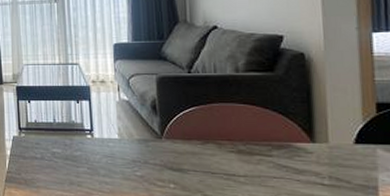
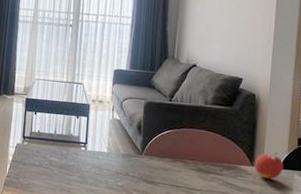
fruit: none [315,123,360,158] -> present [254,152,284,179]

